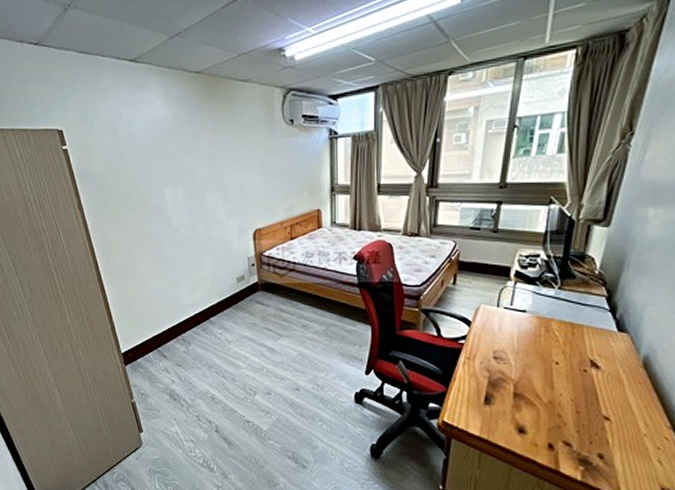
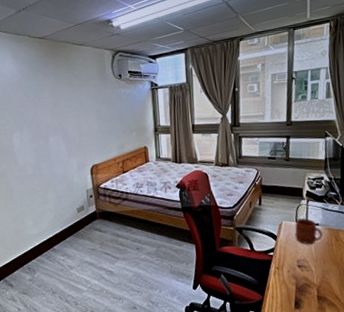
mug: none [494,303,529,334] -> present [294,218,323,245]

